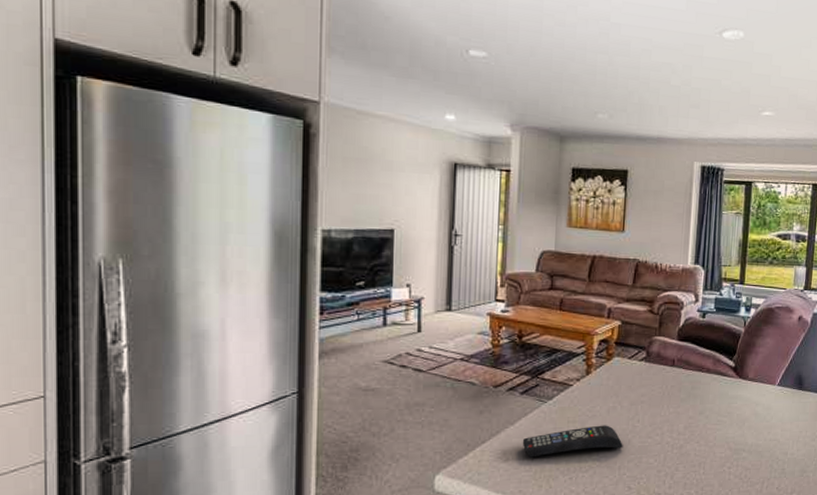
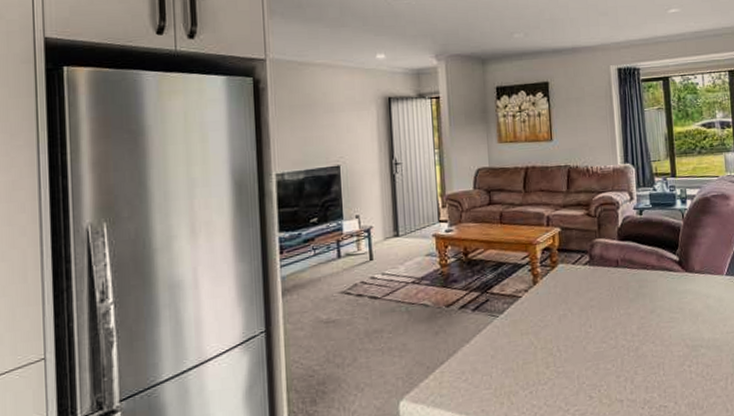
remote control: present [522,425,623,458] -> none [479,333,579,375]

